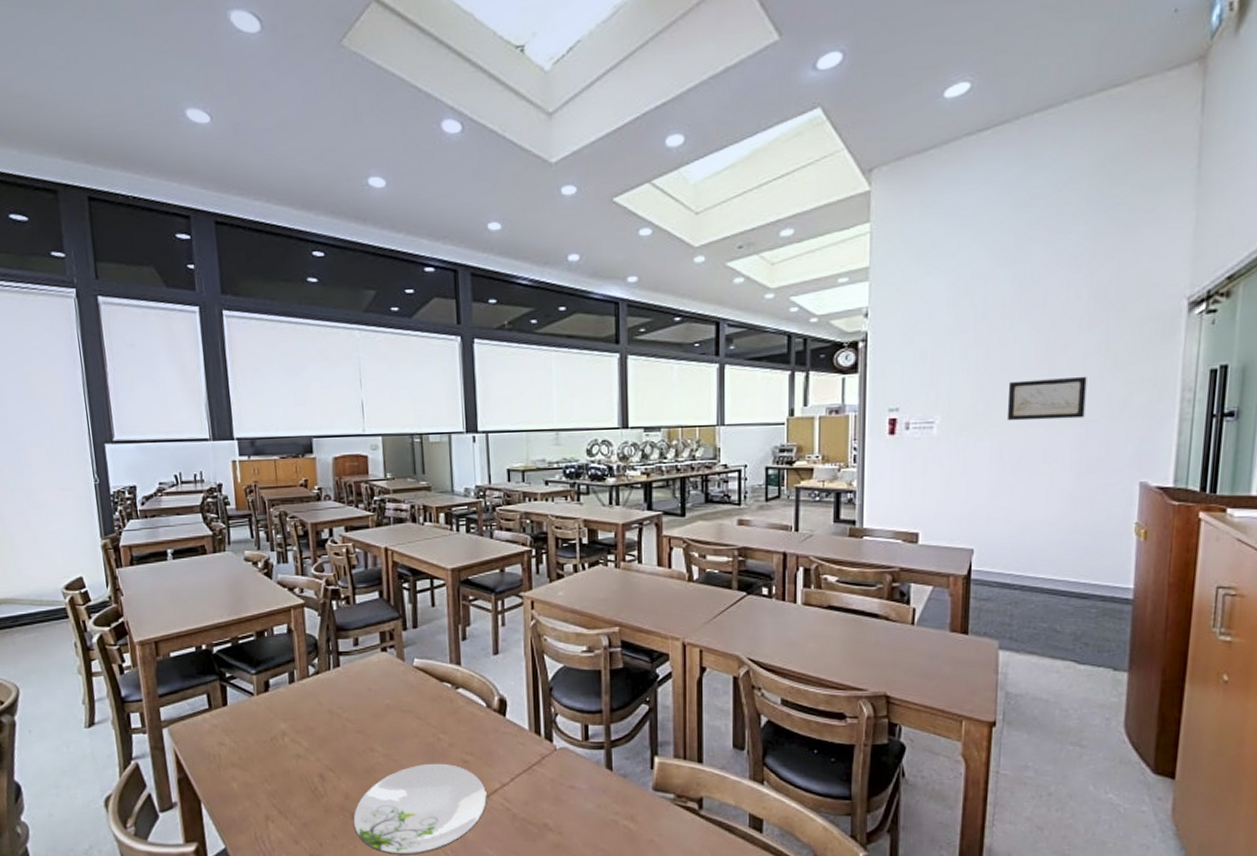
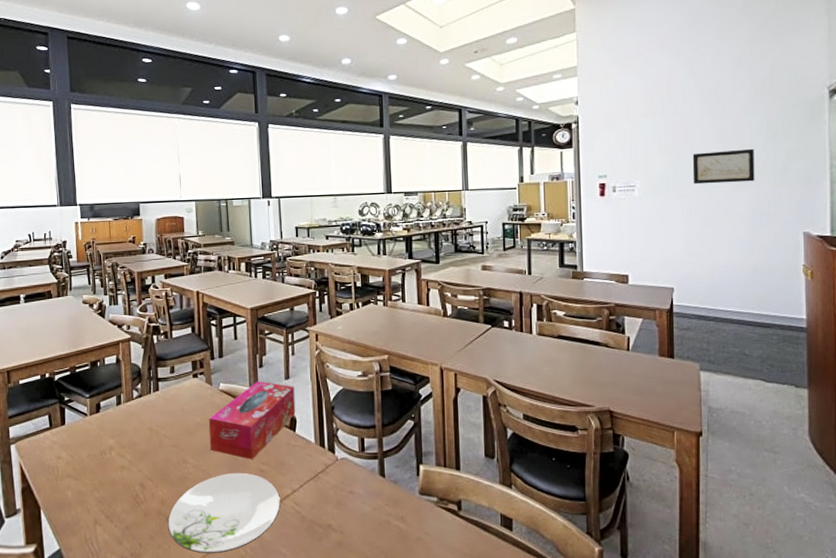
tissue box: none [401,656,506,749] -> present [209,381,296,460]

